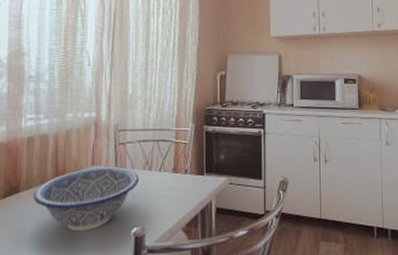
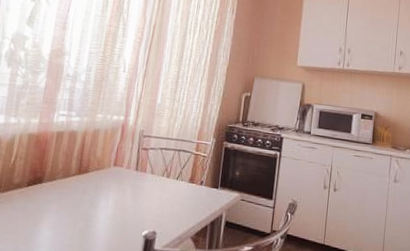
decorative bowl: present [33,167,139,232] -> none [54,168,157,228]

